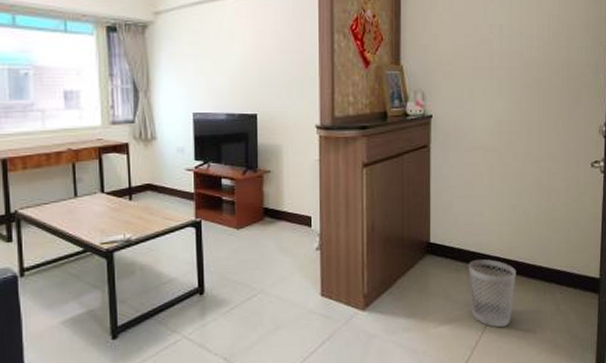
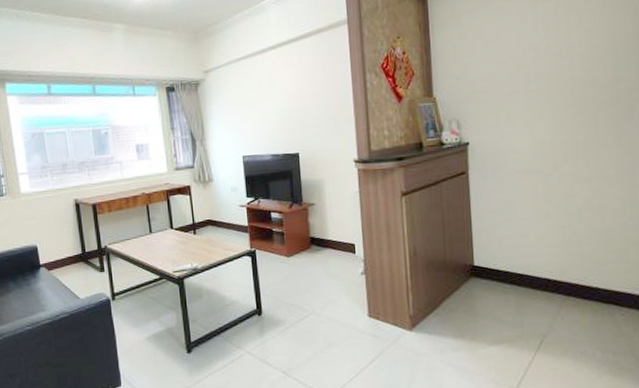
wastebasket: present [468,259,516,327] -> none [516,281,570,349]

